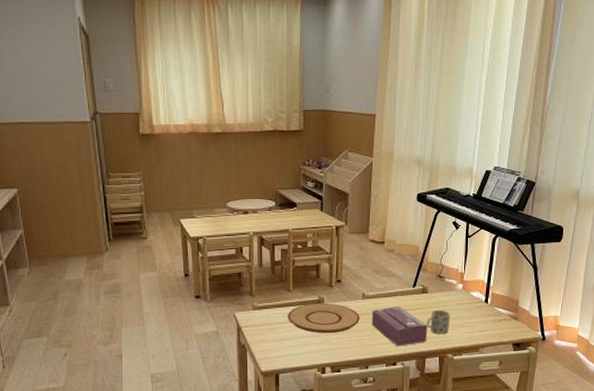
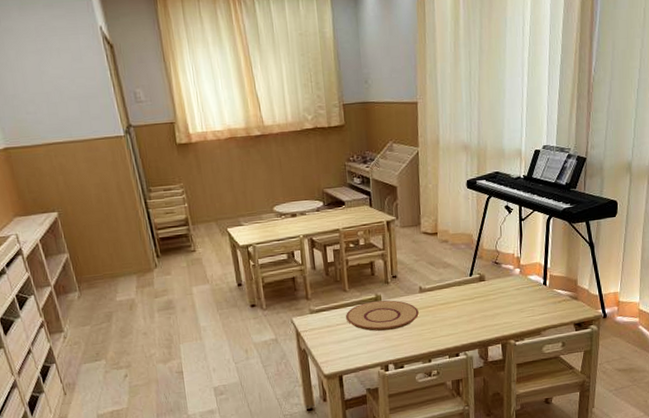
tissue box: present [371,305,428,346] -> none [430,296,488,337]
mug: present [426,309,451,334] -> none [485,296,510,322]

